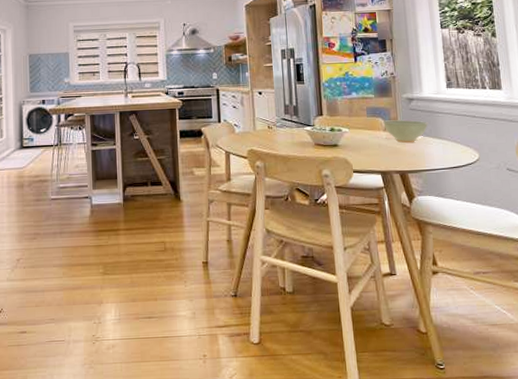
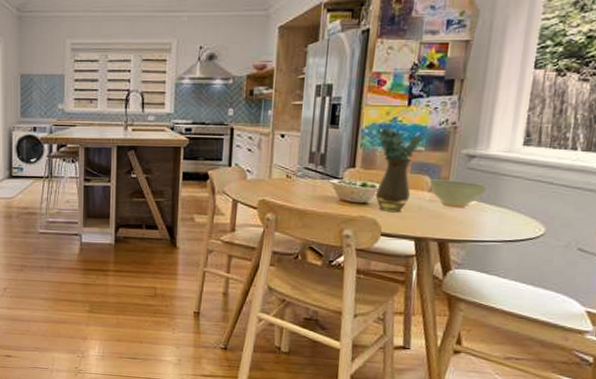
vase: none [334,77,370,151] -> present [375,123,422,212]

